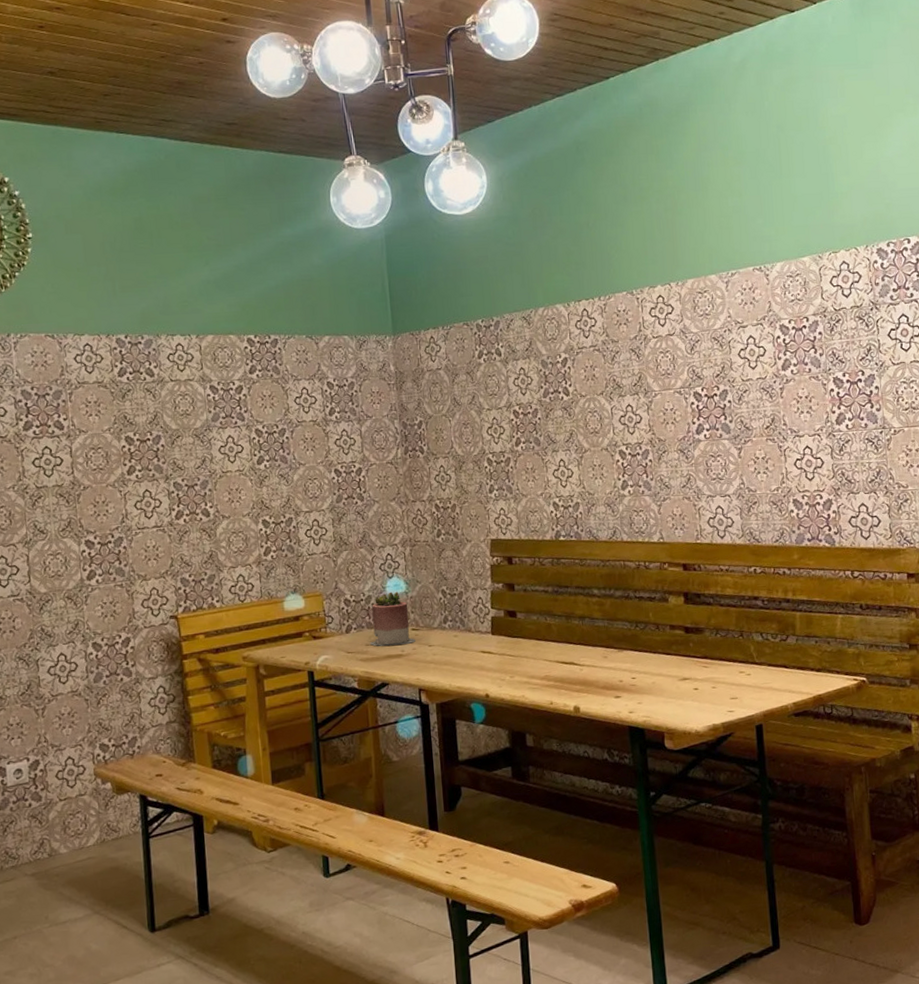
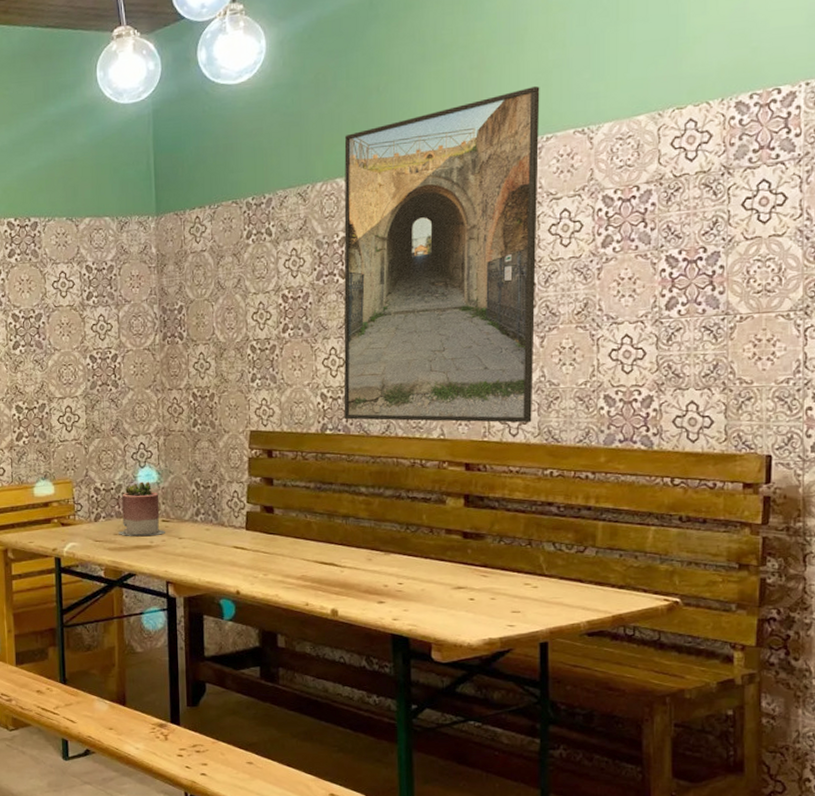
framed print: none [561,228,736,527] -> present [343,85,540,423]

